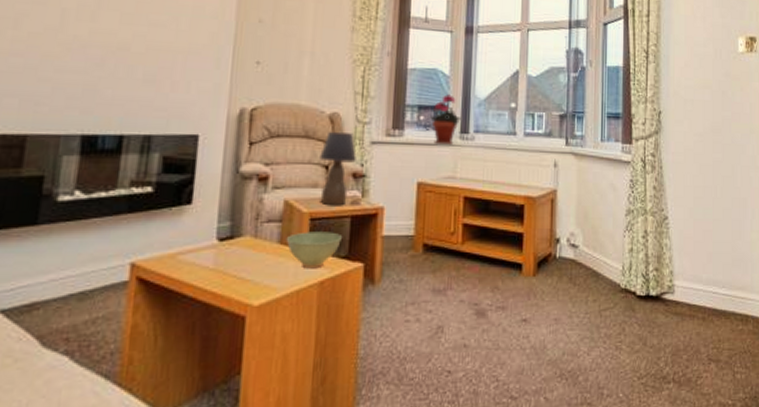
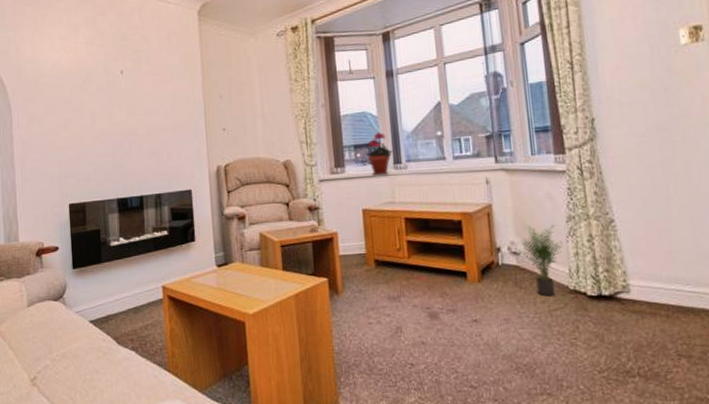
bowl: present [285,232,343,269] -> none [265,255,308,285]
table lamp: present [318,130,357,206] -> none [279,173,309,235]
potted plant: none [571,216,620,295] -> present [512,225,563,296]

